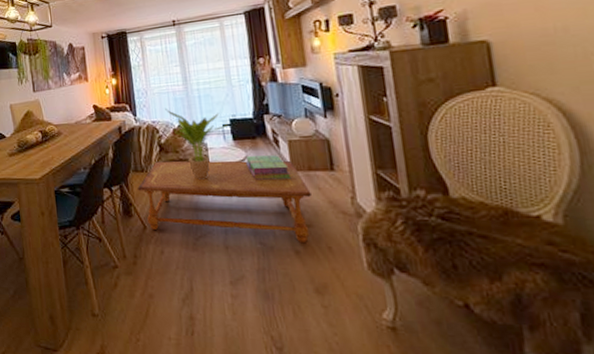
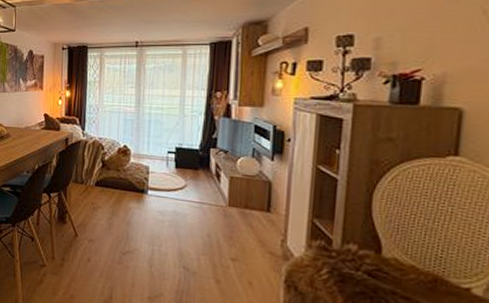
coffee table: present [138,160,311,242] -> none [75,176,243,274]
potted plant: present [165,108,228,180] -> none [114,126,173,200]
stack of books: present [246,155,292,181] -> none [184,185,227,215]

